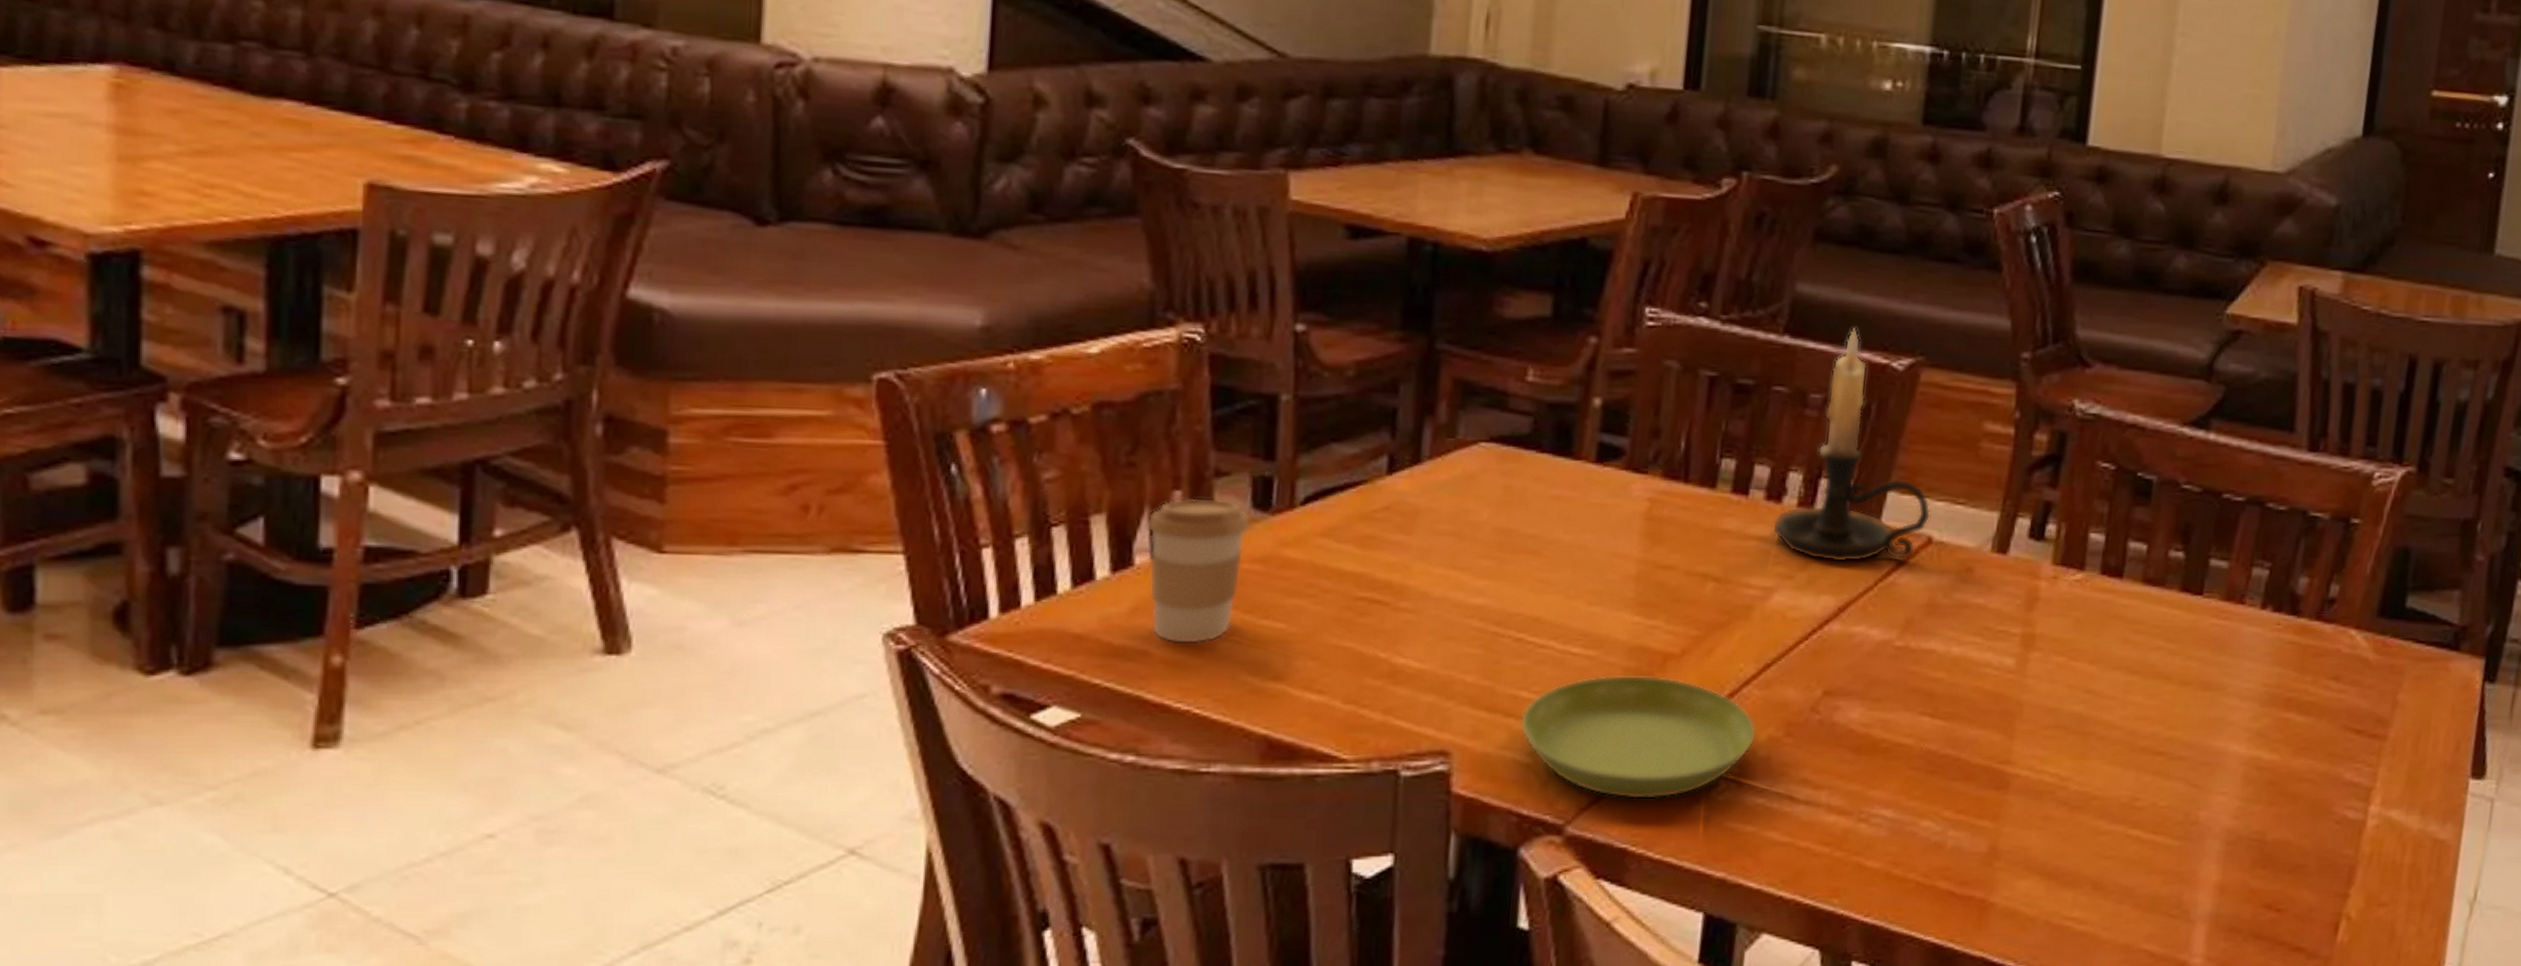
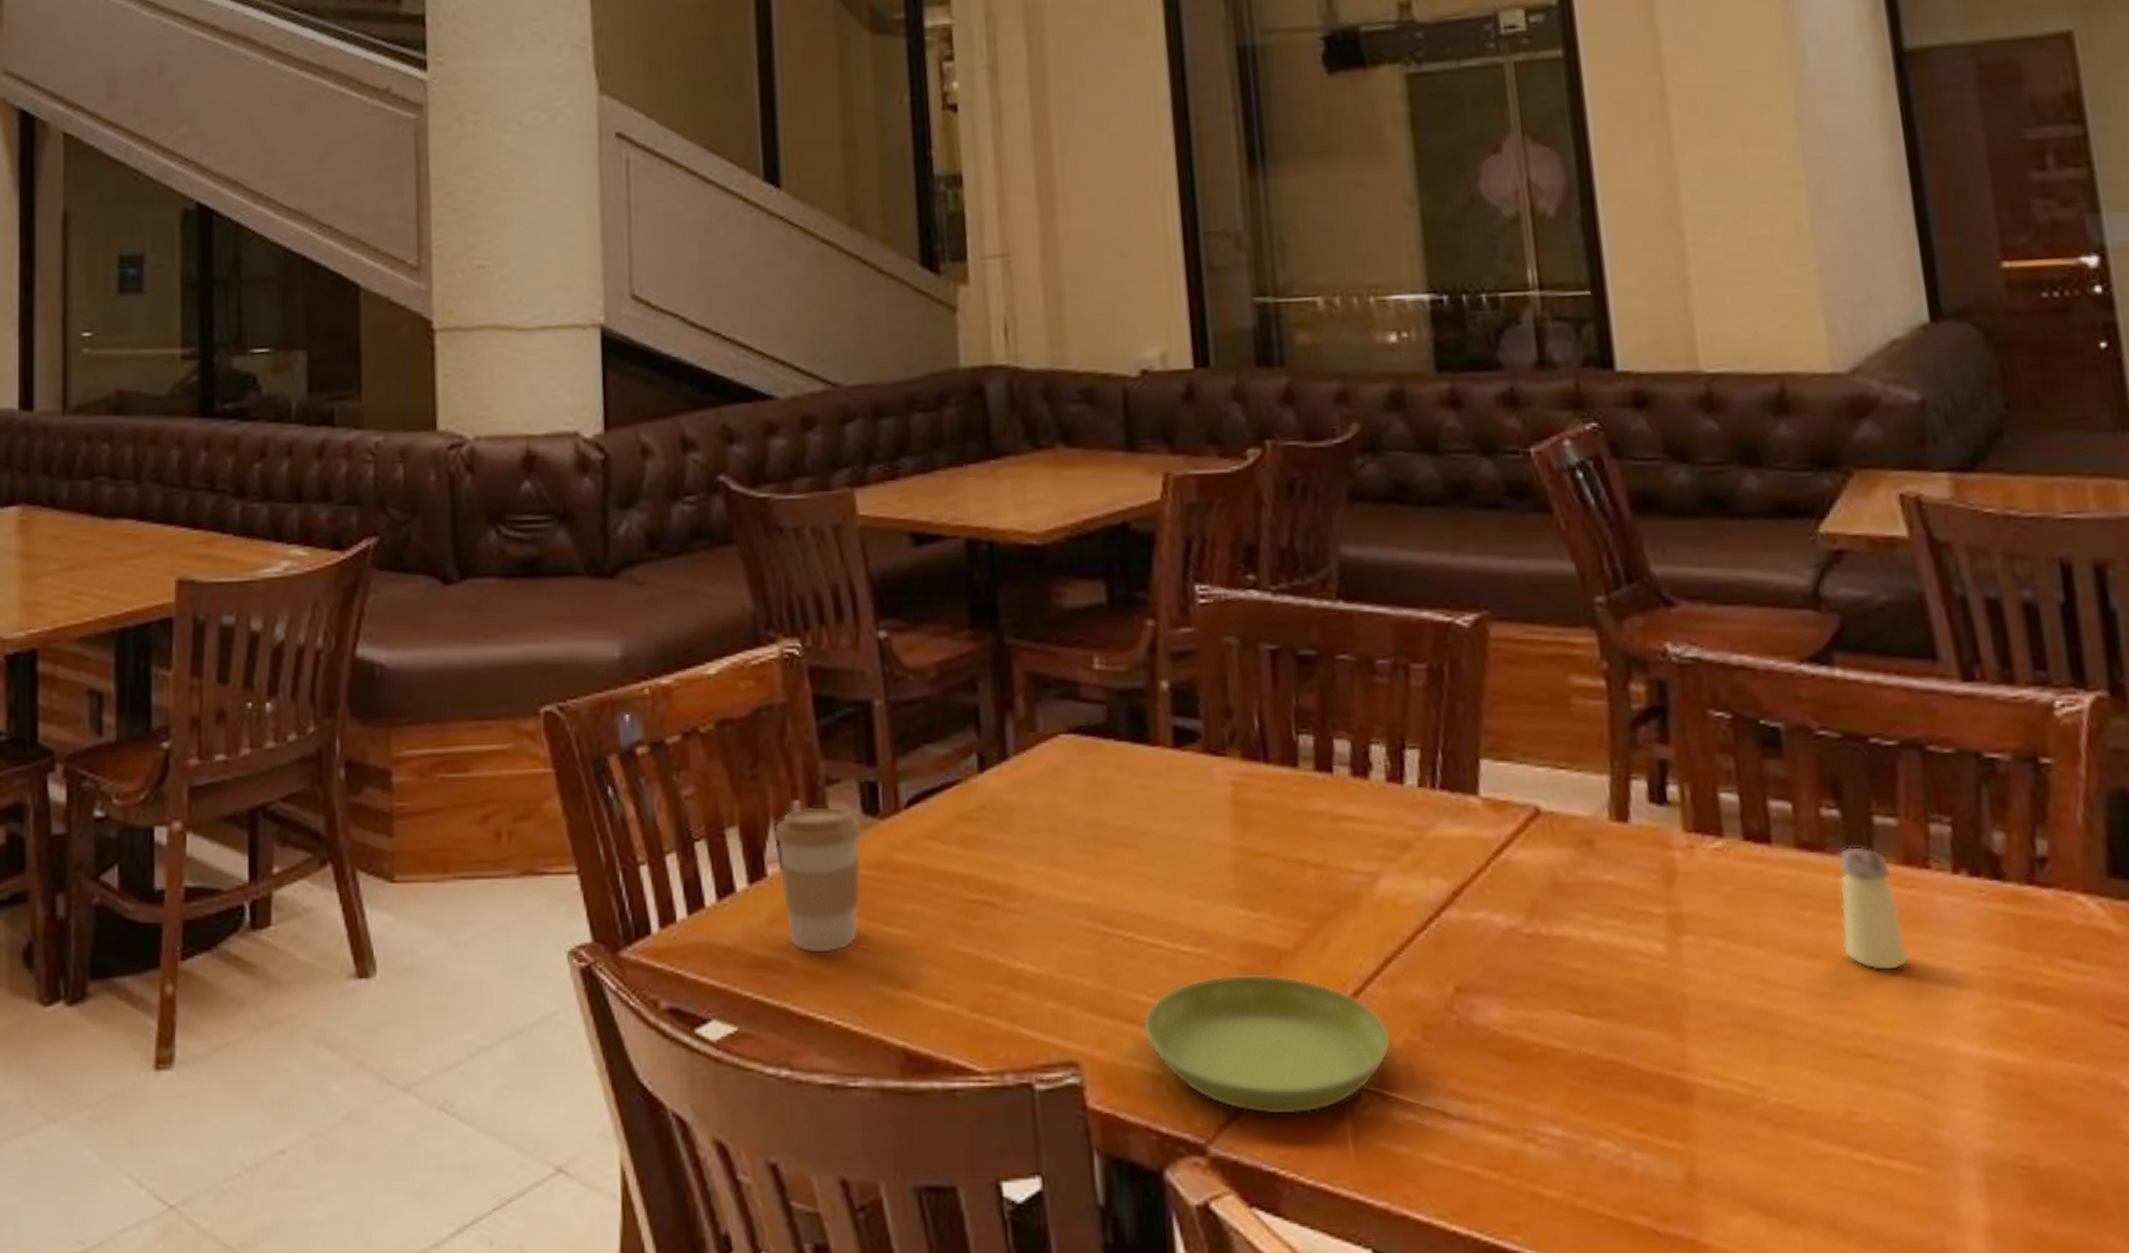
candle holder: present [1772,327,1931,562] -> none [1364,586,1533,840]
saltshaker: none [2160,584,2214,686] -> present [1838,847,1909,972]

